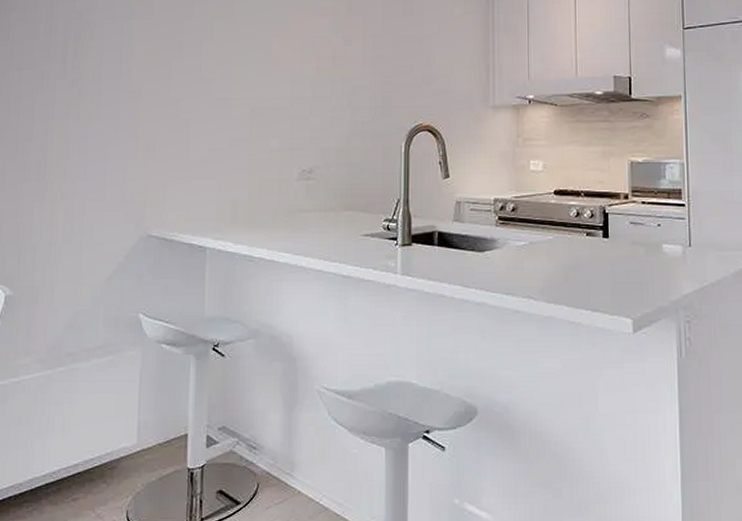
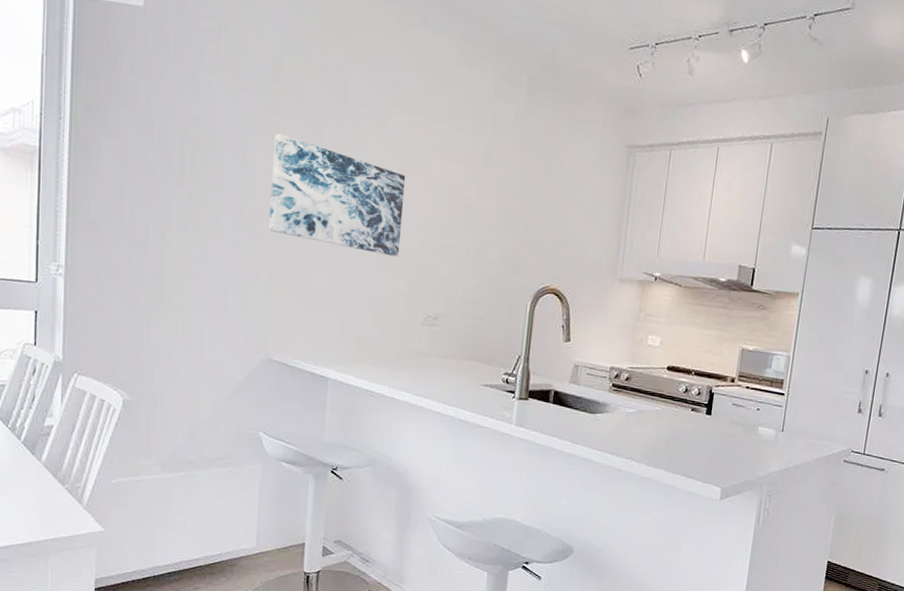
wall art: none [145,14,274,115] -> present [268,133,406,257]

